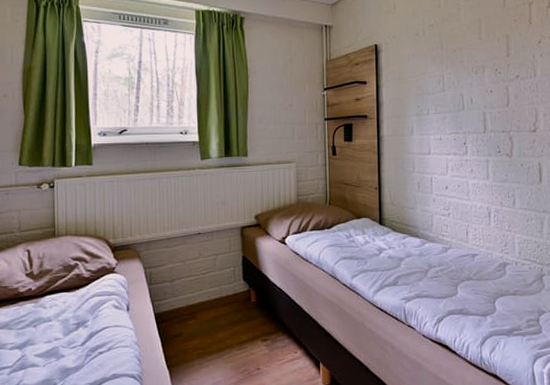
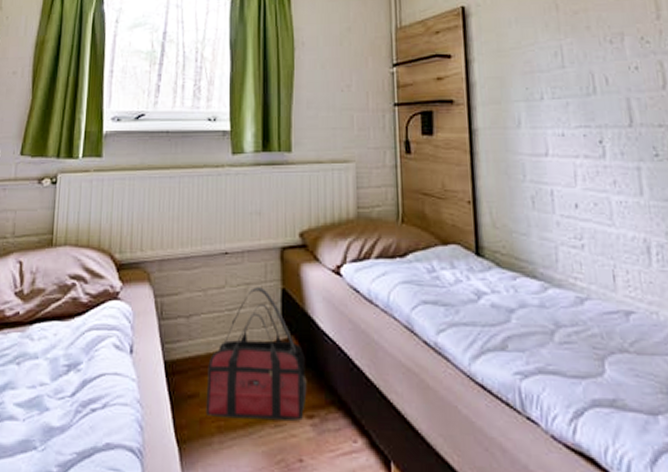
duffel bag: none [188,256,262,348] -> present [206,287,307,421]

